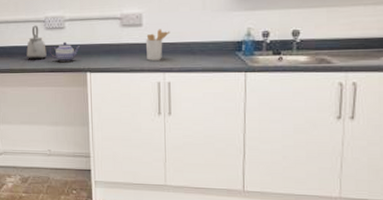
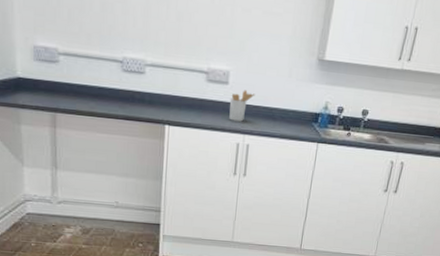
kettle: present [26,25,47,60] -> none [98,64,122,105]
teapot: present [49,41,81,63] -> none [124,88,161,112]

